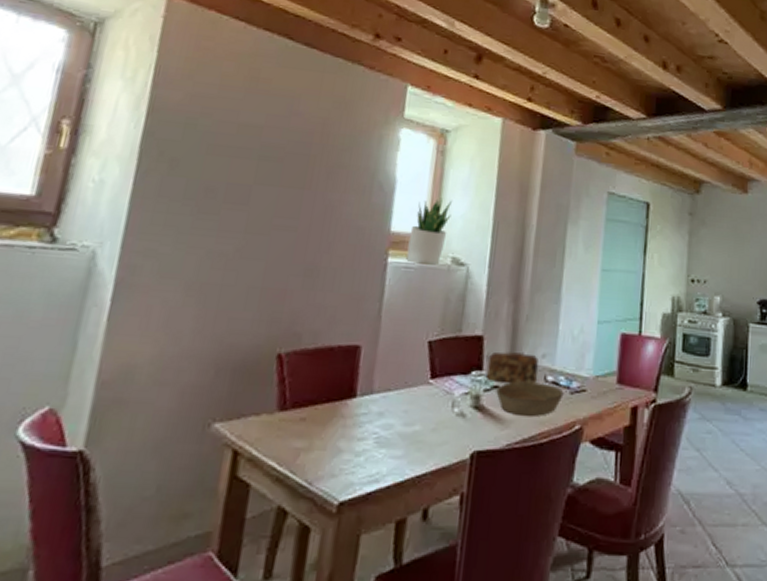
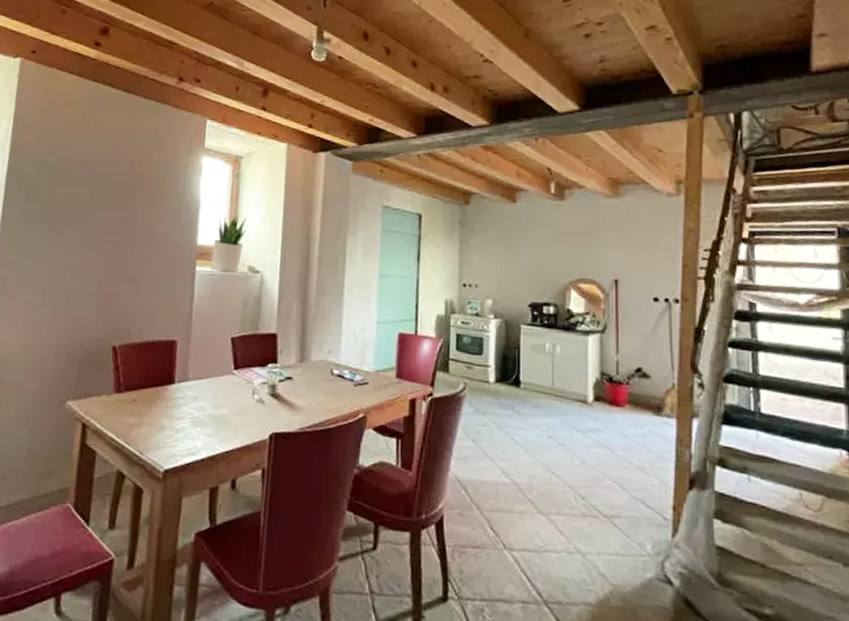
bread loaf: present [486,351,539,384] -> none [280,347,326,376]
bowl: present [496,381,564,416] -> none [289,373,348,405]

